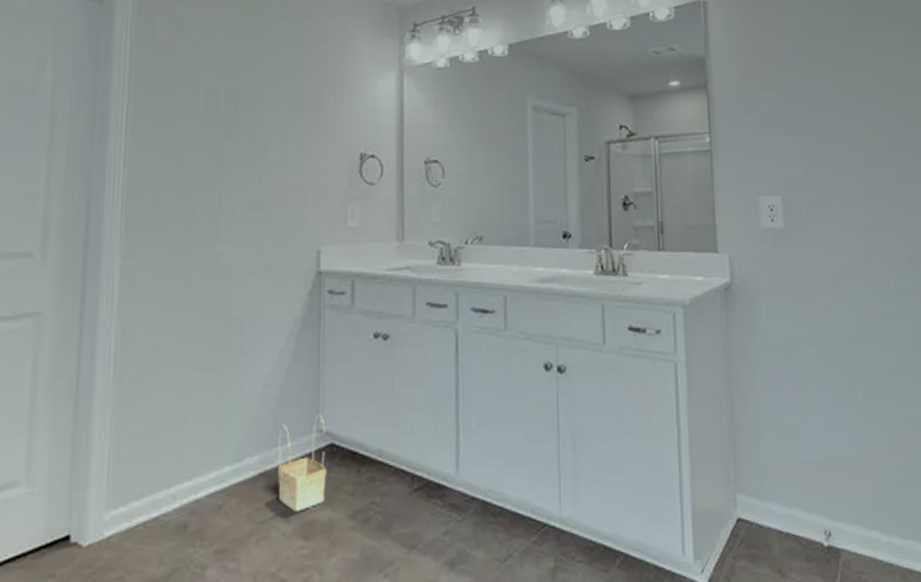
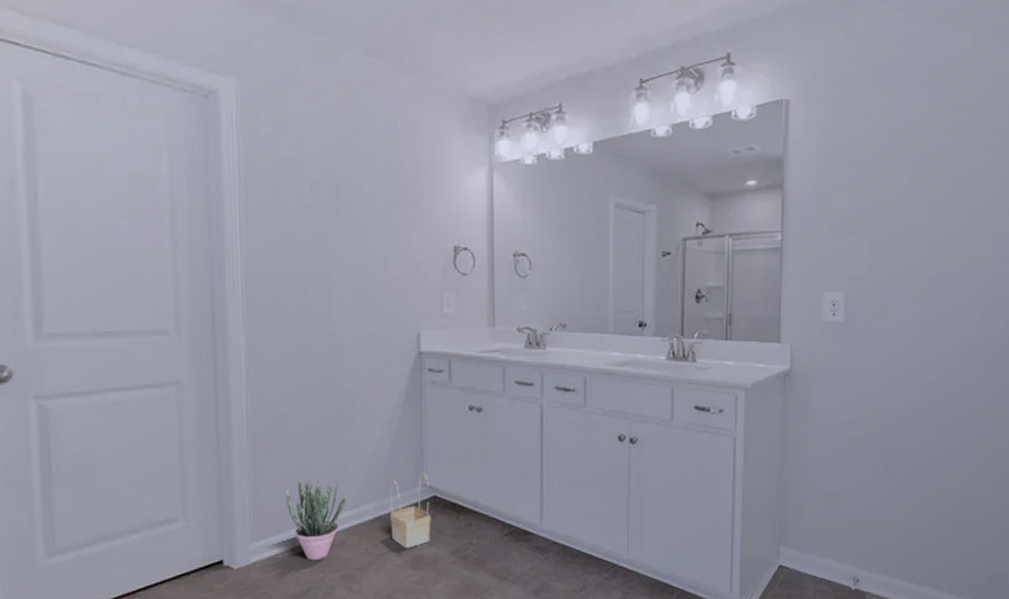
potted plant: none [153,426,227,533] -> present [285,479,347,561]

